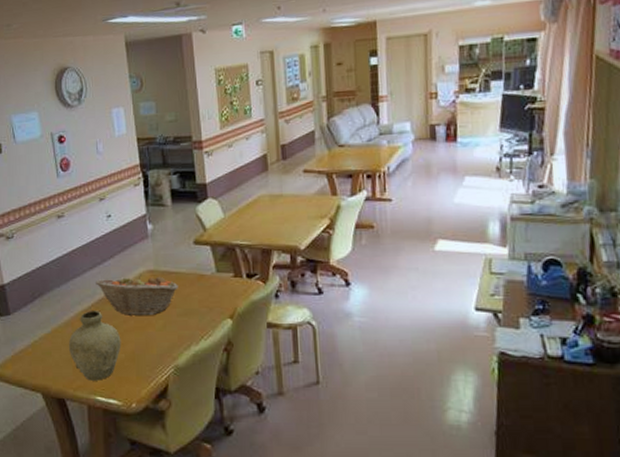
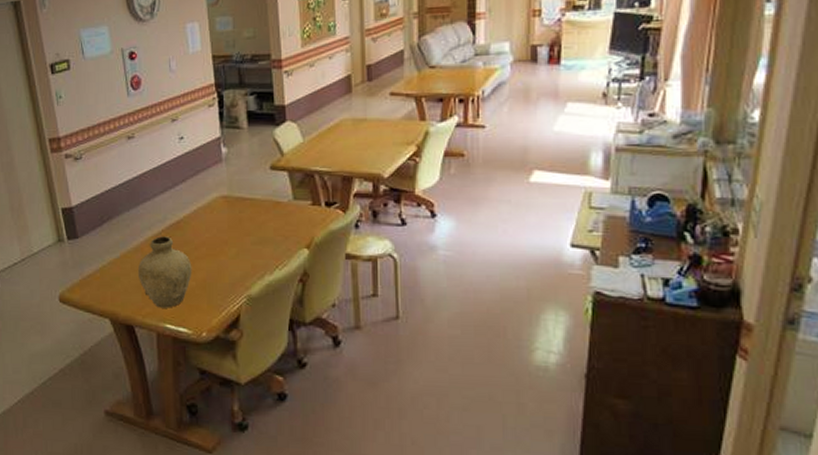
fruit basket: present [96,274,178,315] -> none [167,199,253,242]

